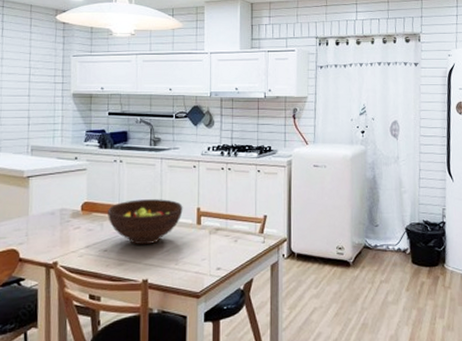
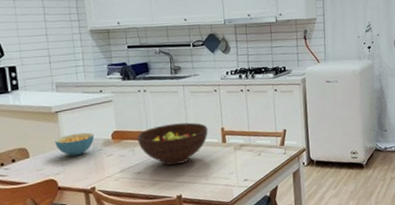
cereal bowl: none [22,201,64,226] -> present [55,132,95,156]

